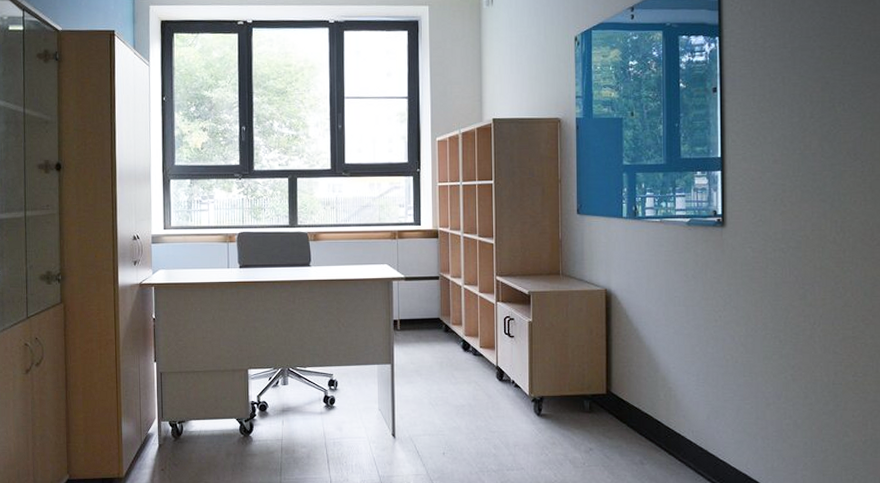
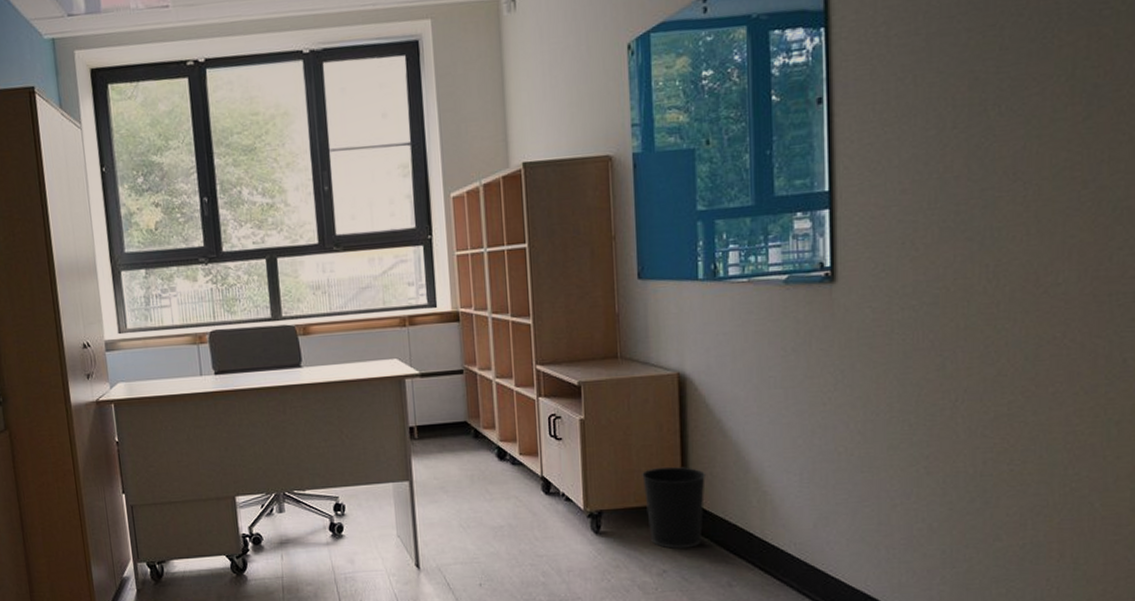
wastebasket: none [576,363,626,431] -> present [642,466,707,549]

